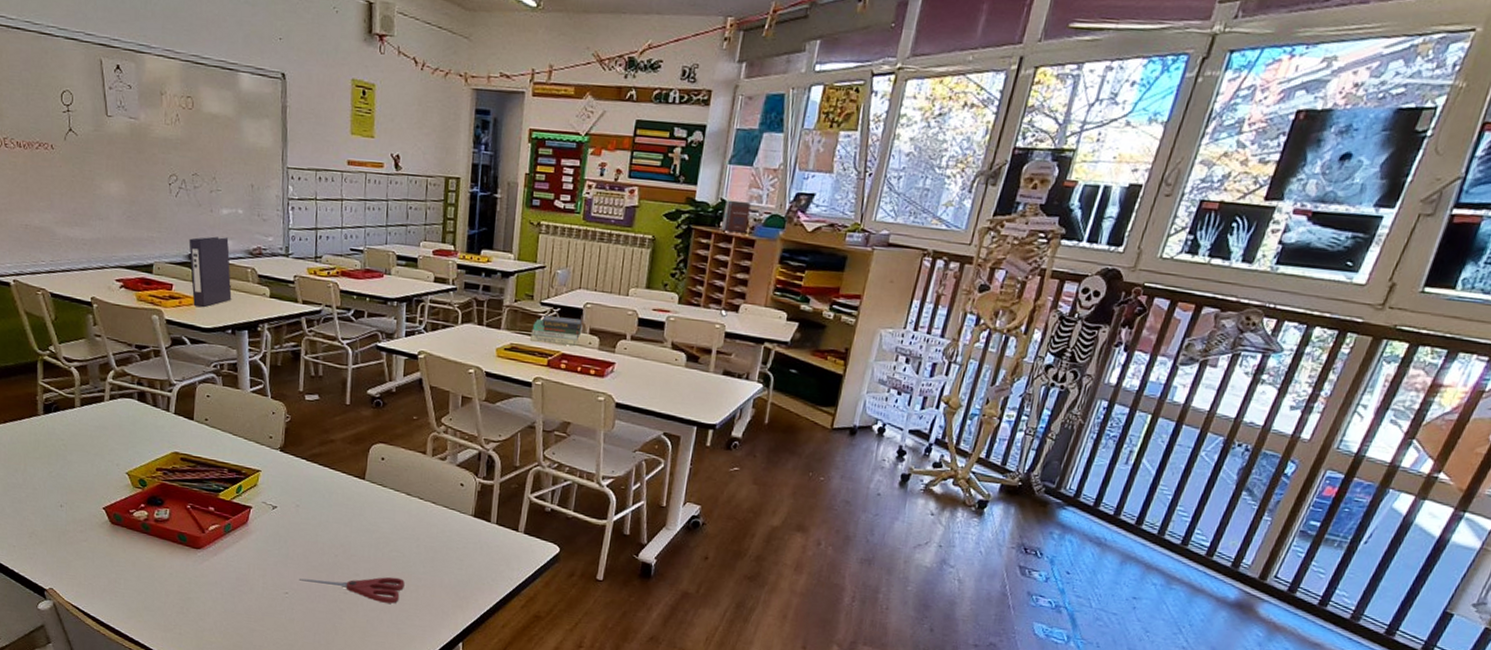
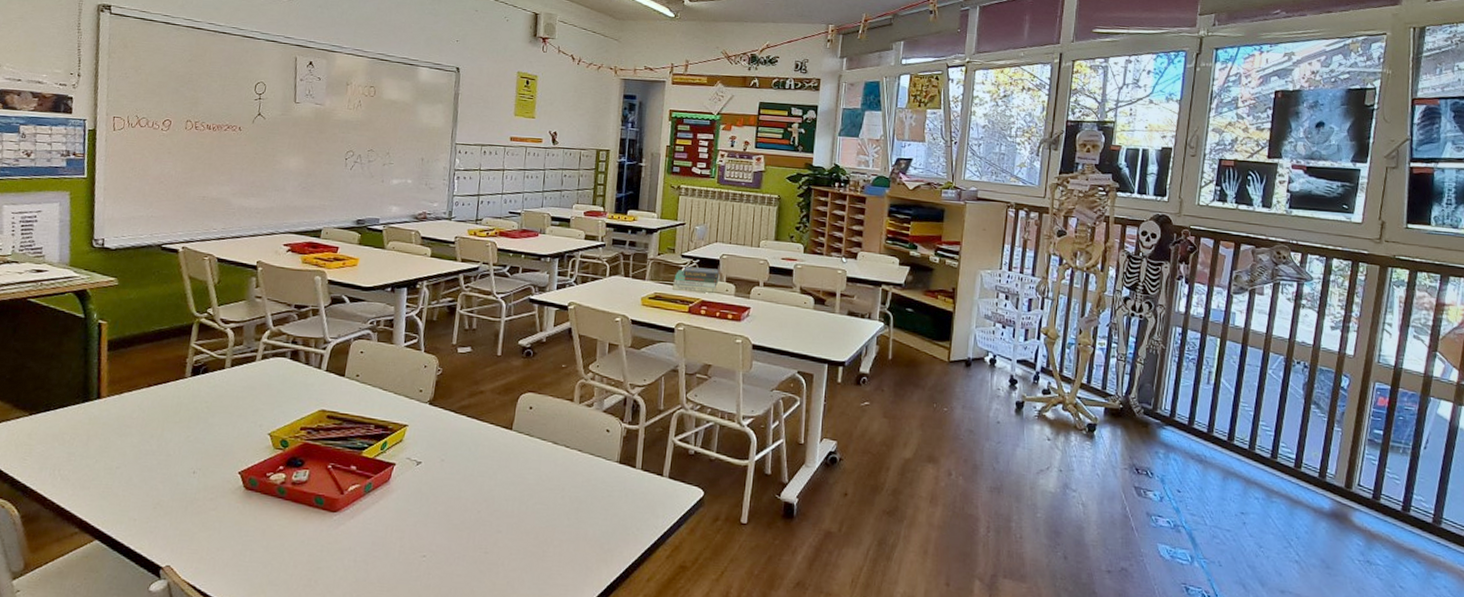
binder: present [189,236,232,307] -> none [356,203,397,267]
scissors: present [298,576,405,604] -> none [438,532,548,562]
books: present [721,199,751,234] -> none [836,164,860,193]

